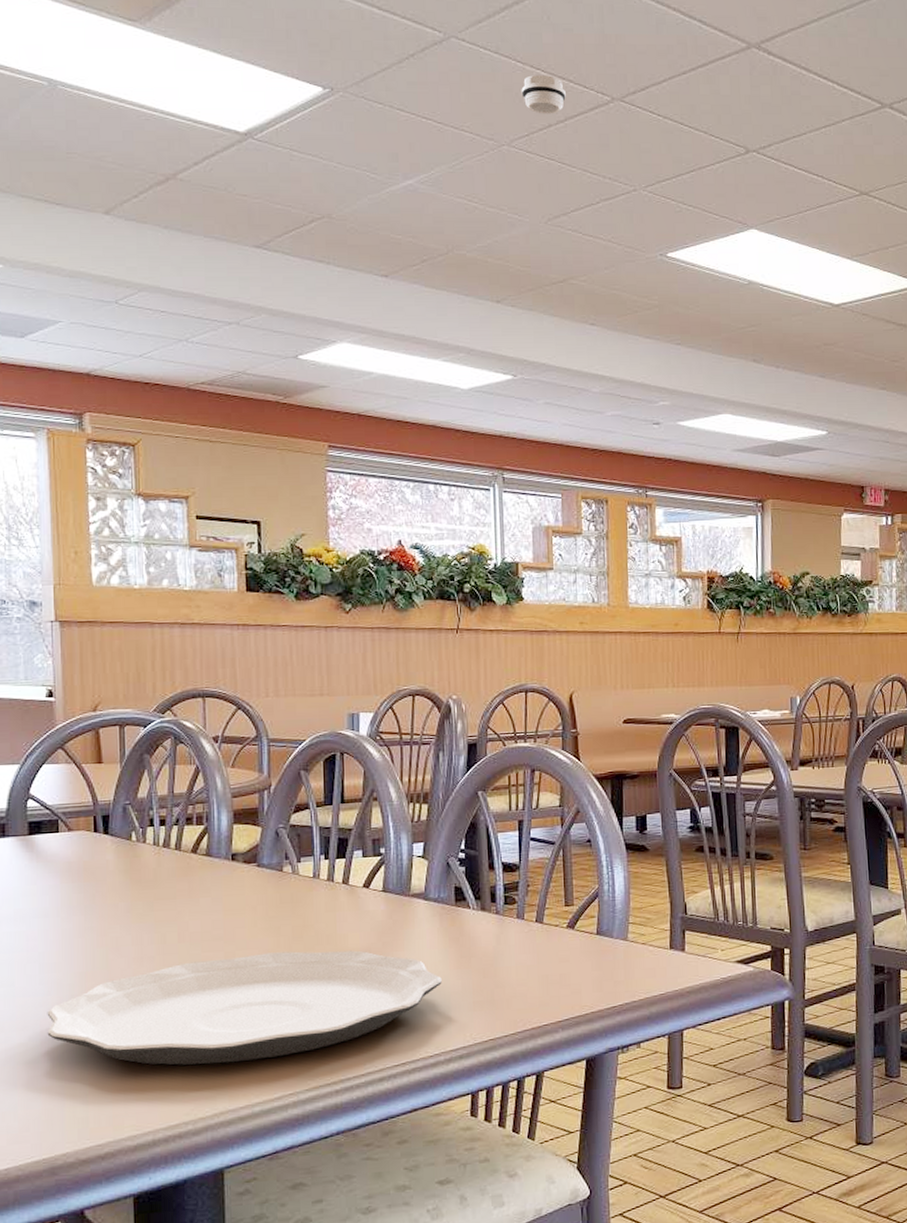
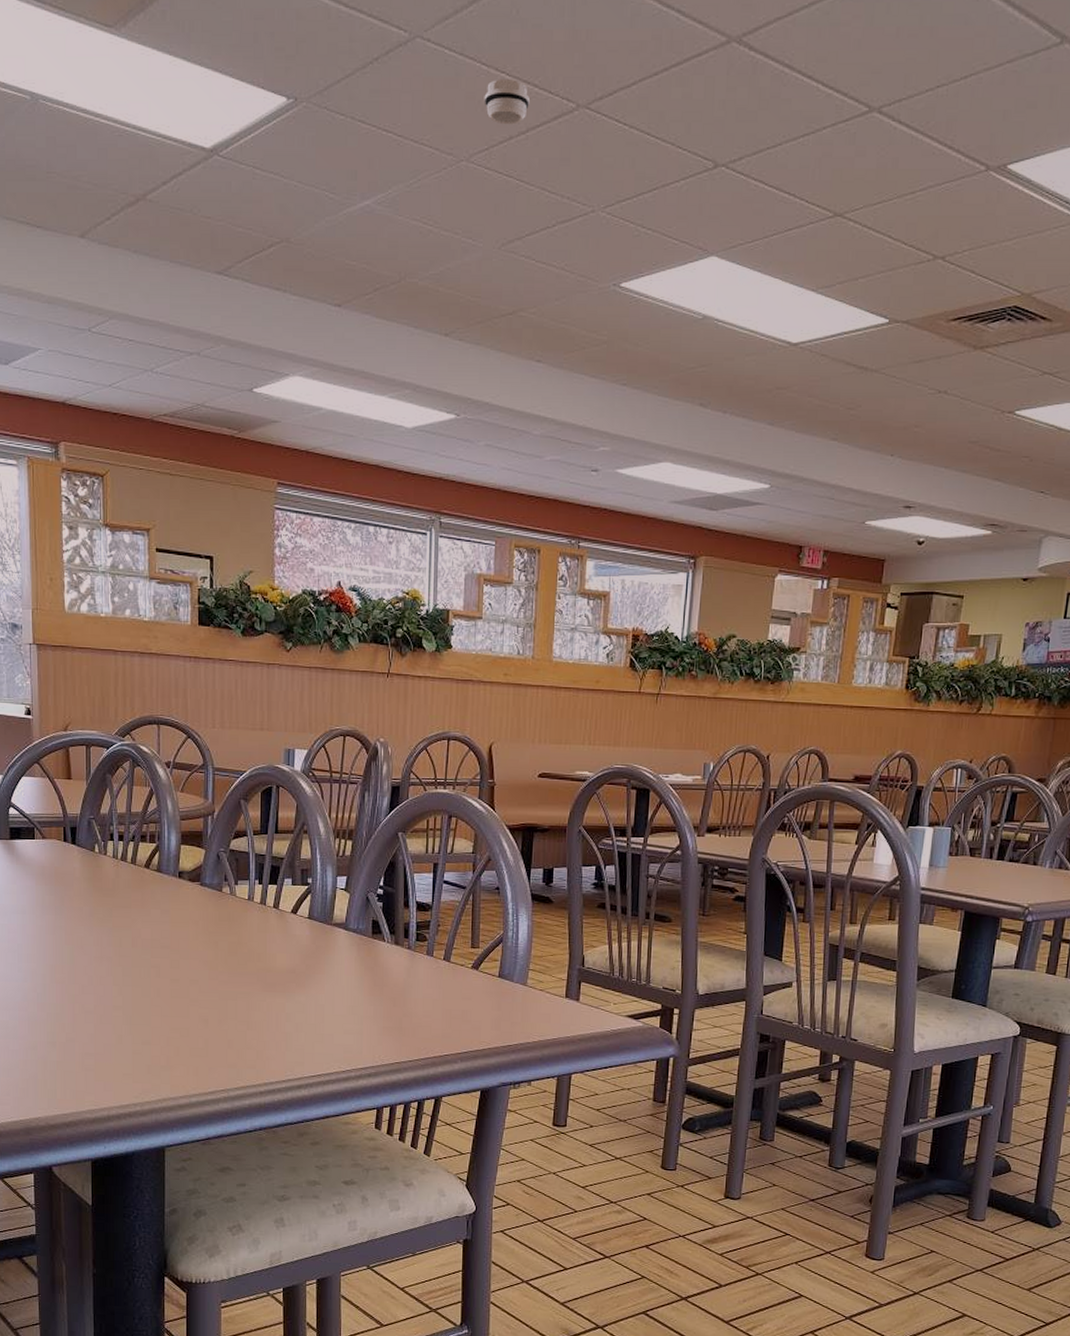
plate: present [47,950,442,1065] -> none [24,964,356,1058]

